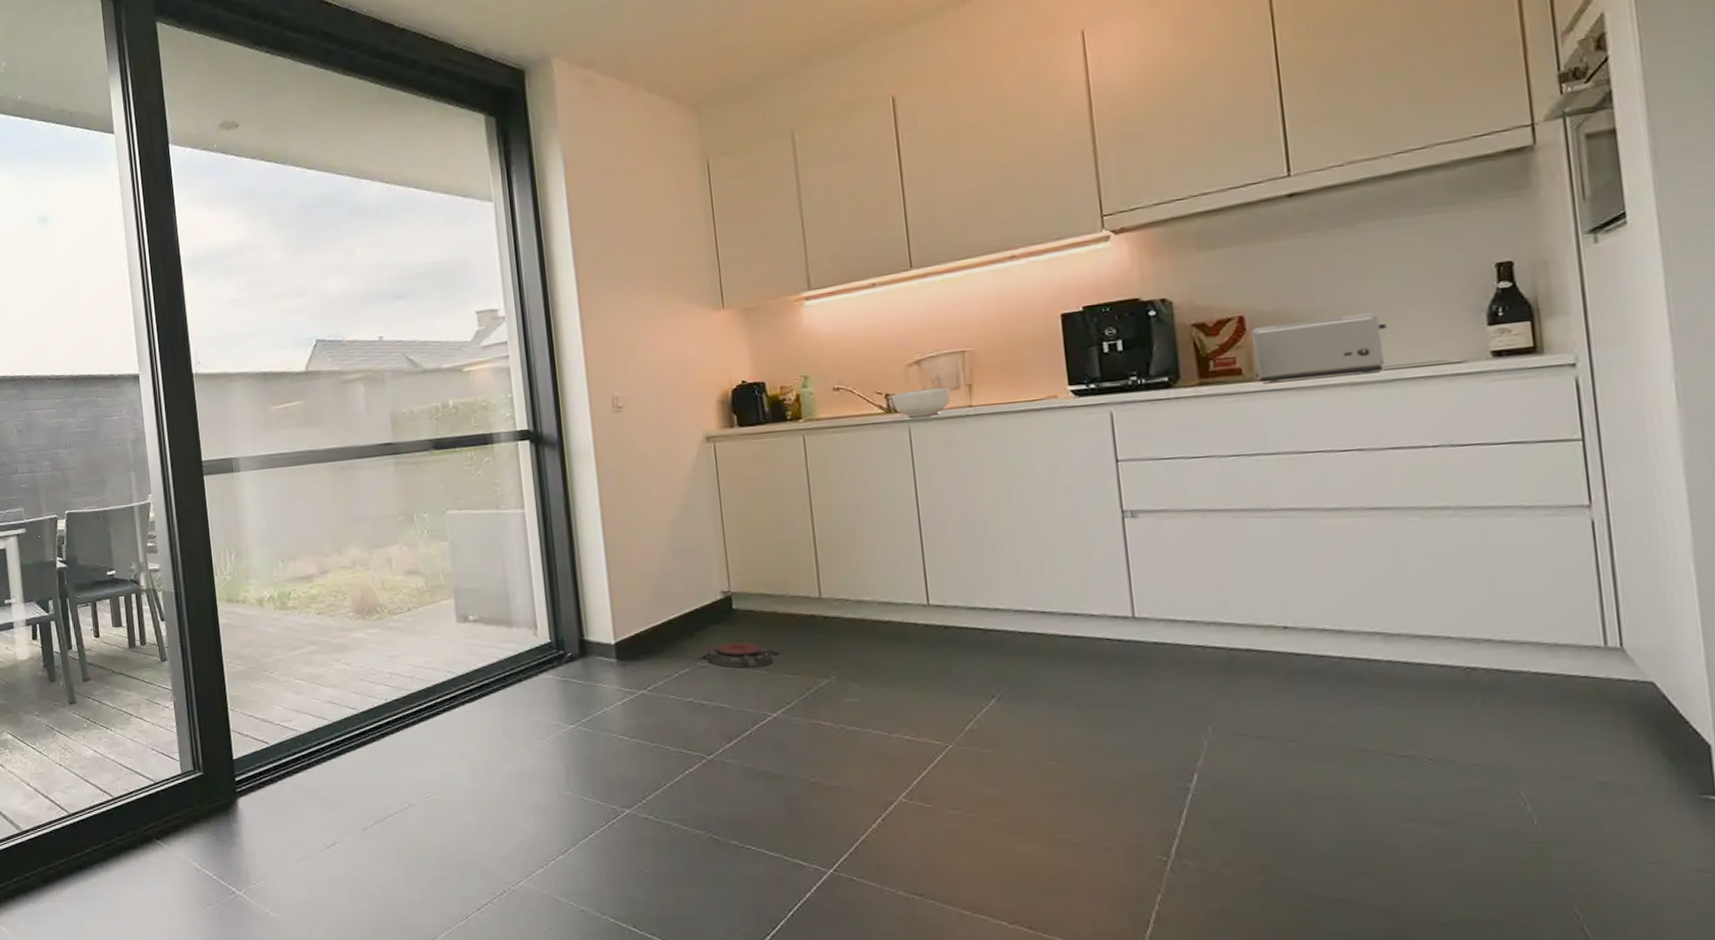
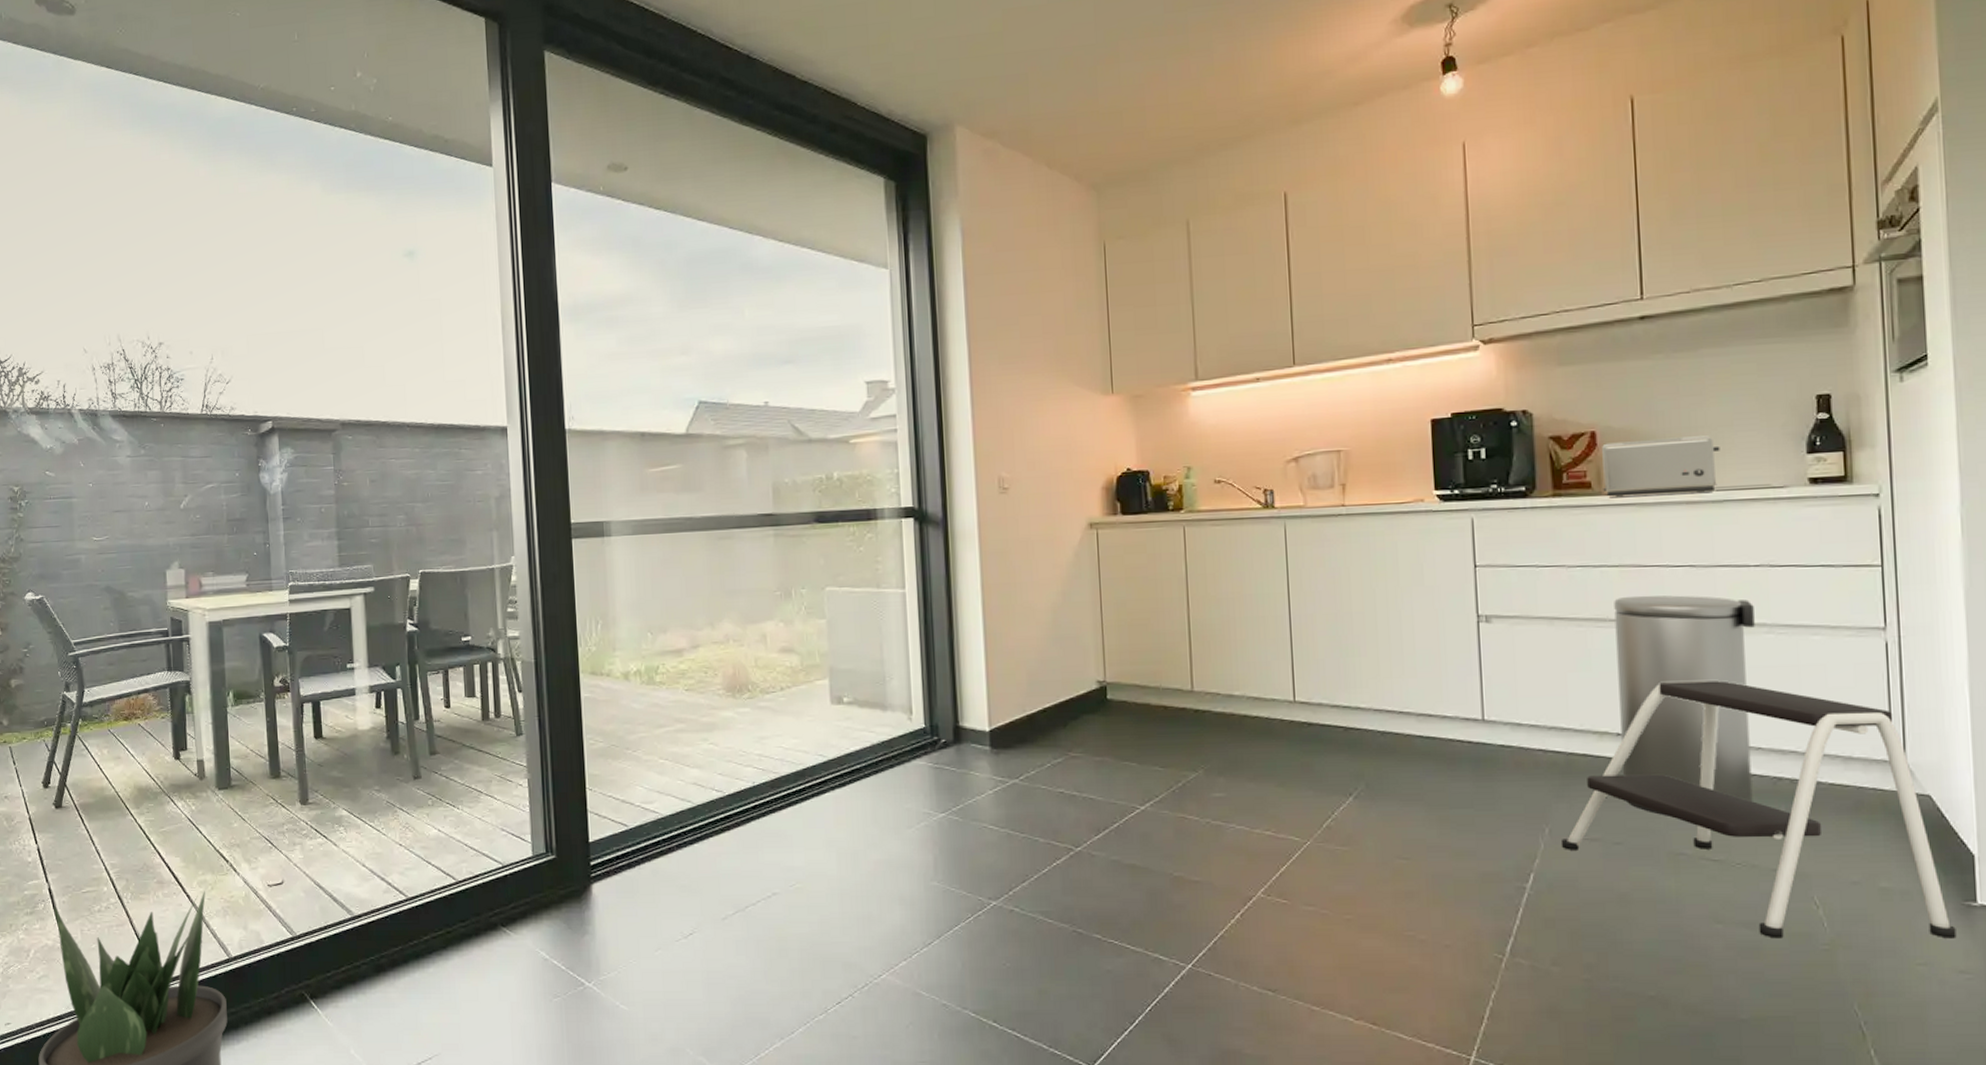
robot vacuum: present [697,642,783,669] -> none [1069,733,1153,760]
bowl: present [891,387,951,418] -> none [1269,485,1326,514]
step stool: none [1226,568,1694,837] -> present [1560,680,1957,939]
pedal bin: none [1273,480,1444,710] -> present [1614,595,1755,815]

